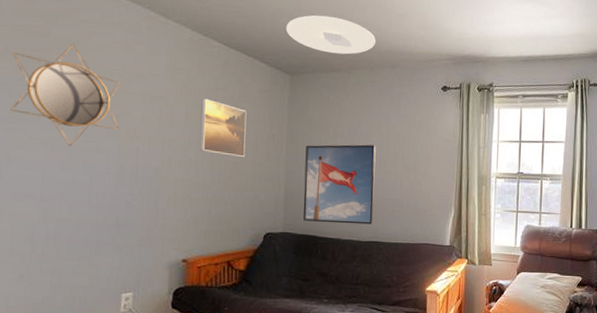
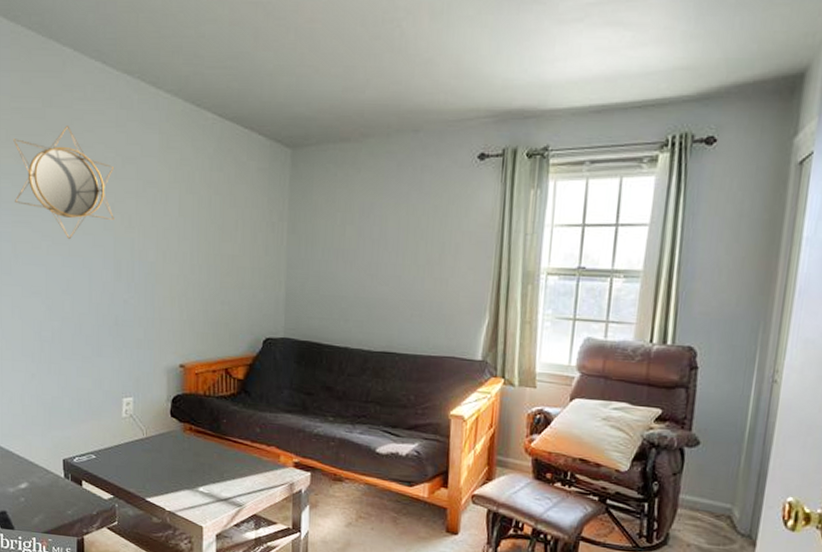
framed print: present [200,98,247,158] -> none [195,181,244,250]
ceiling light: present [286,15,375,55] -> none [286,70,394,119]
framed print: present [303,144,376,225] -> none [306,232,392,332]

